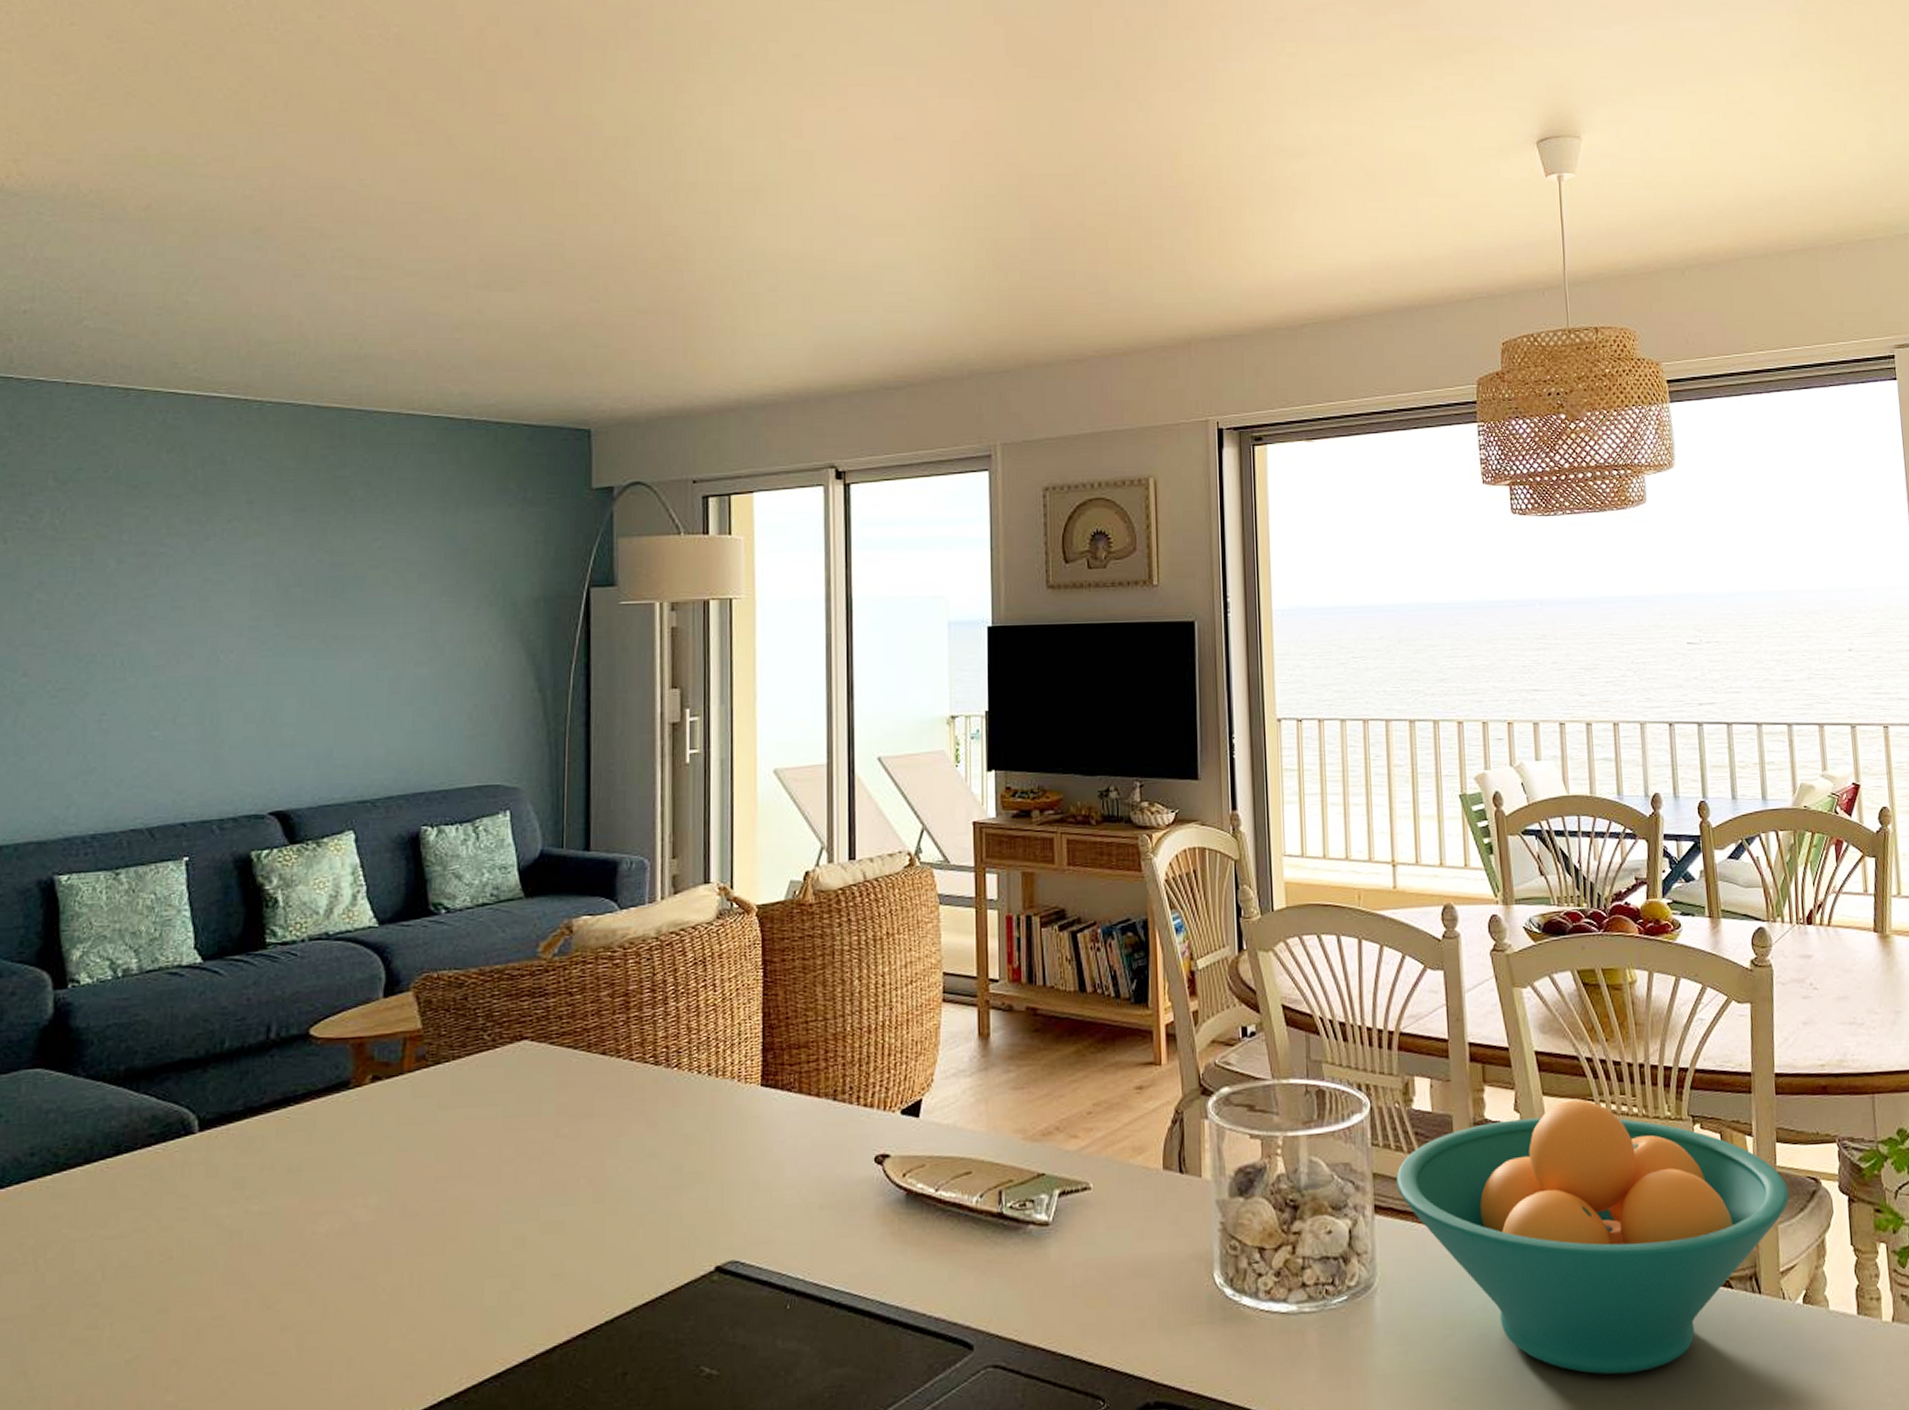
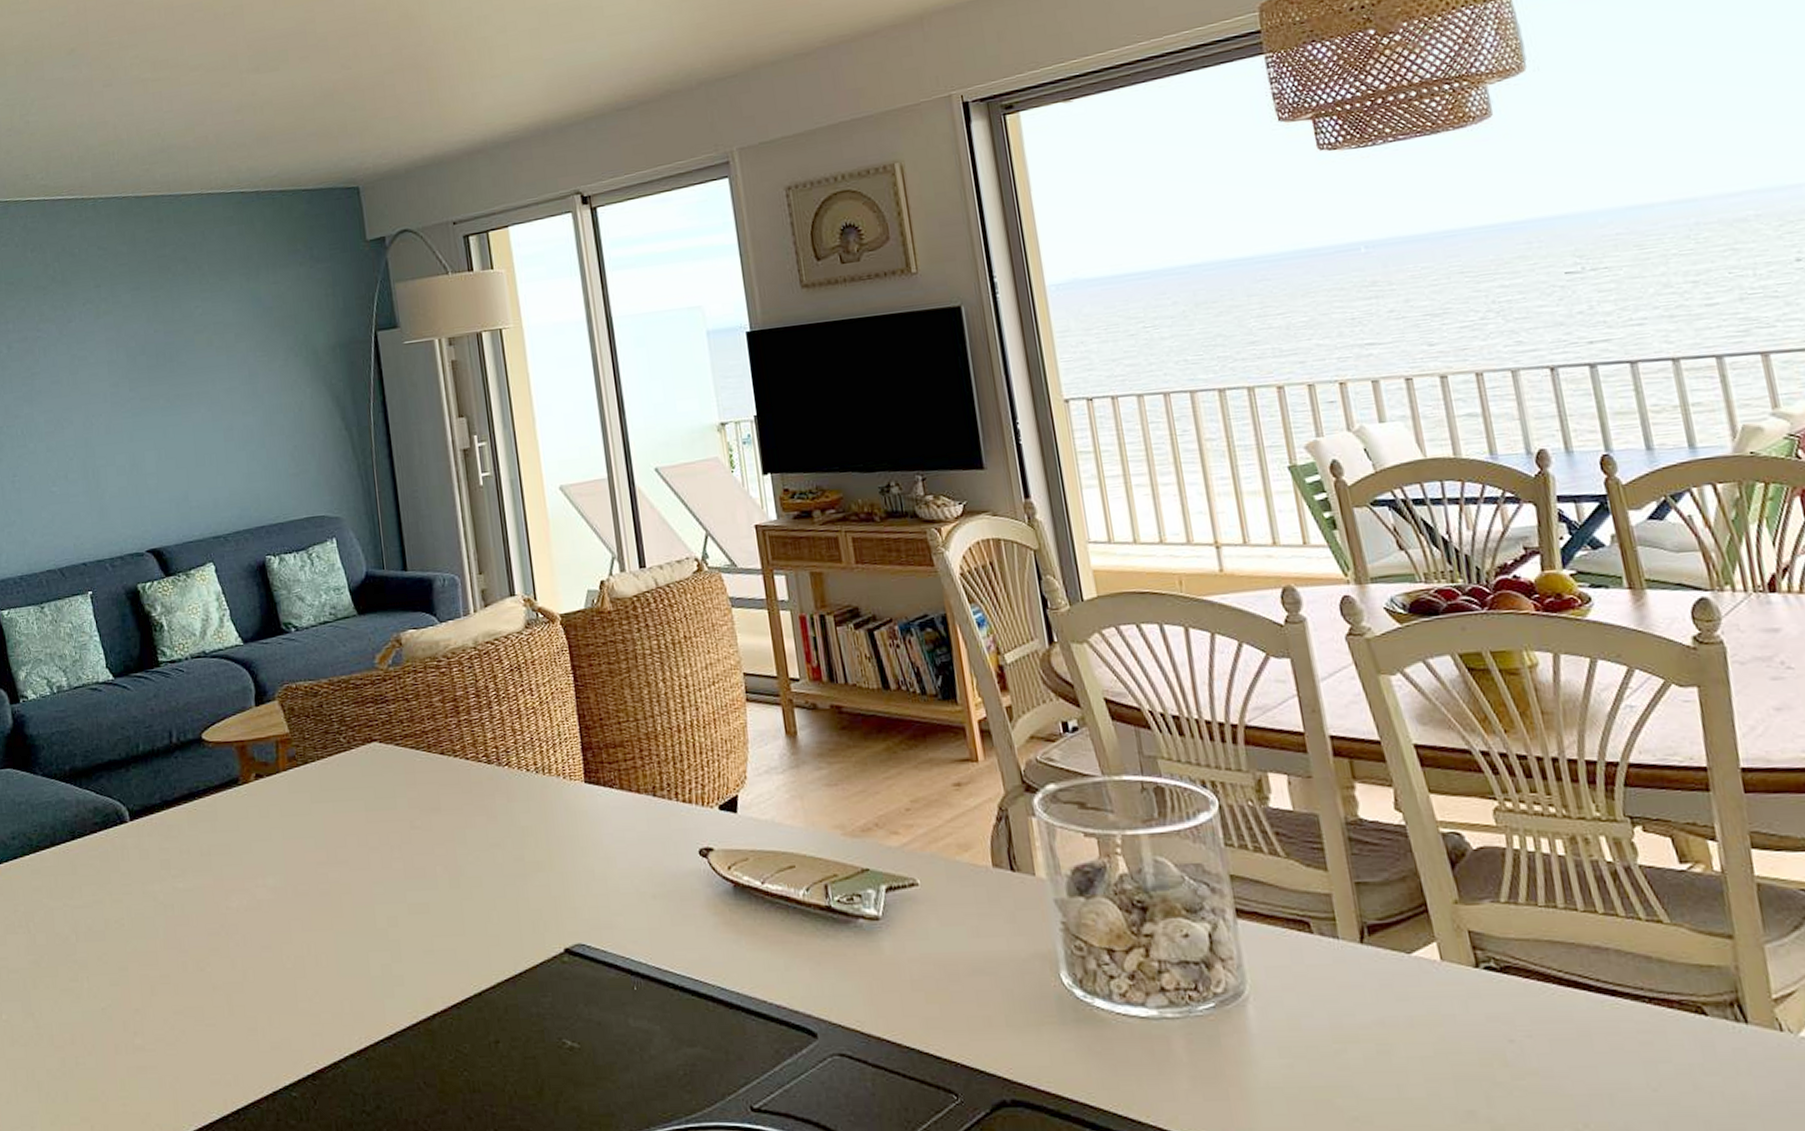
fruit bowl: present [1396,1100,1789,1375] -> none [1258,798,1777,1105]

